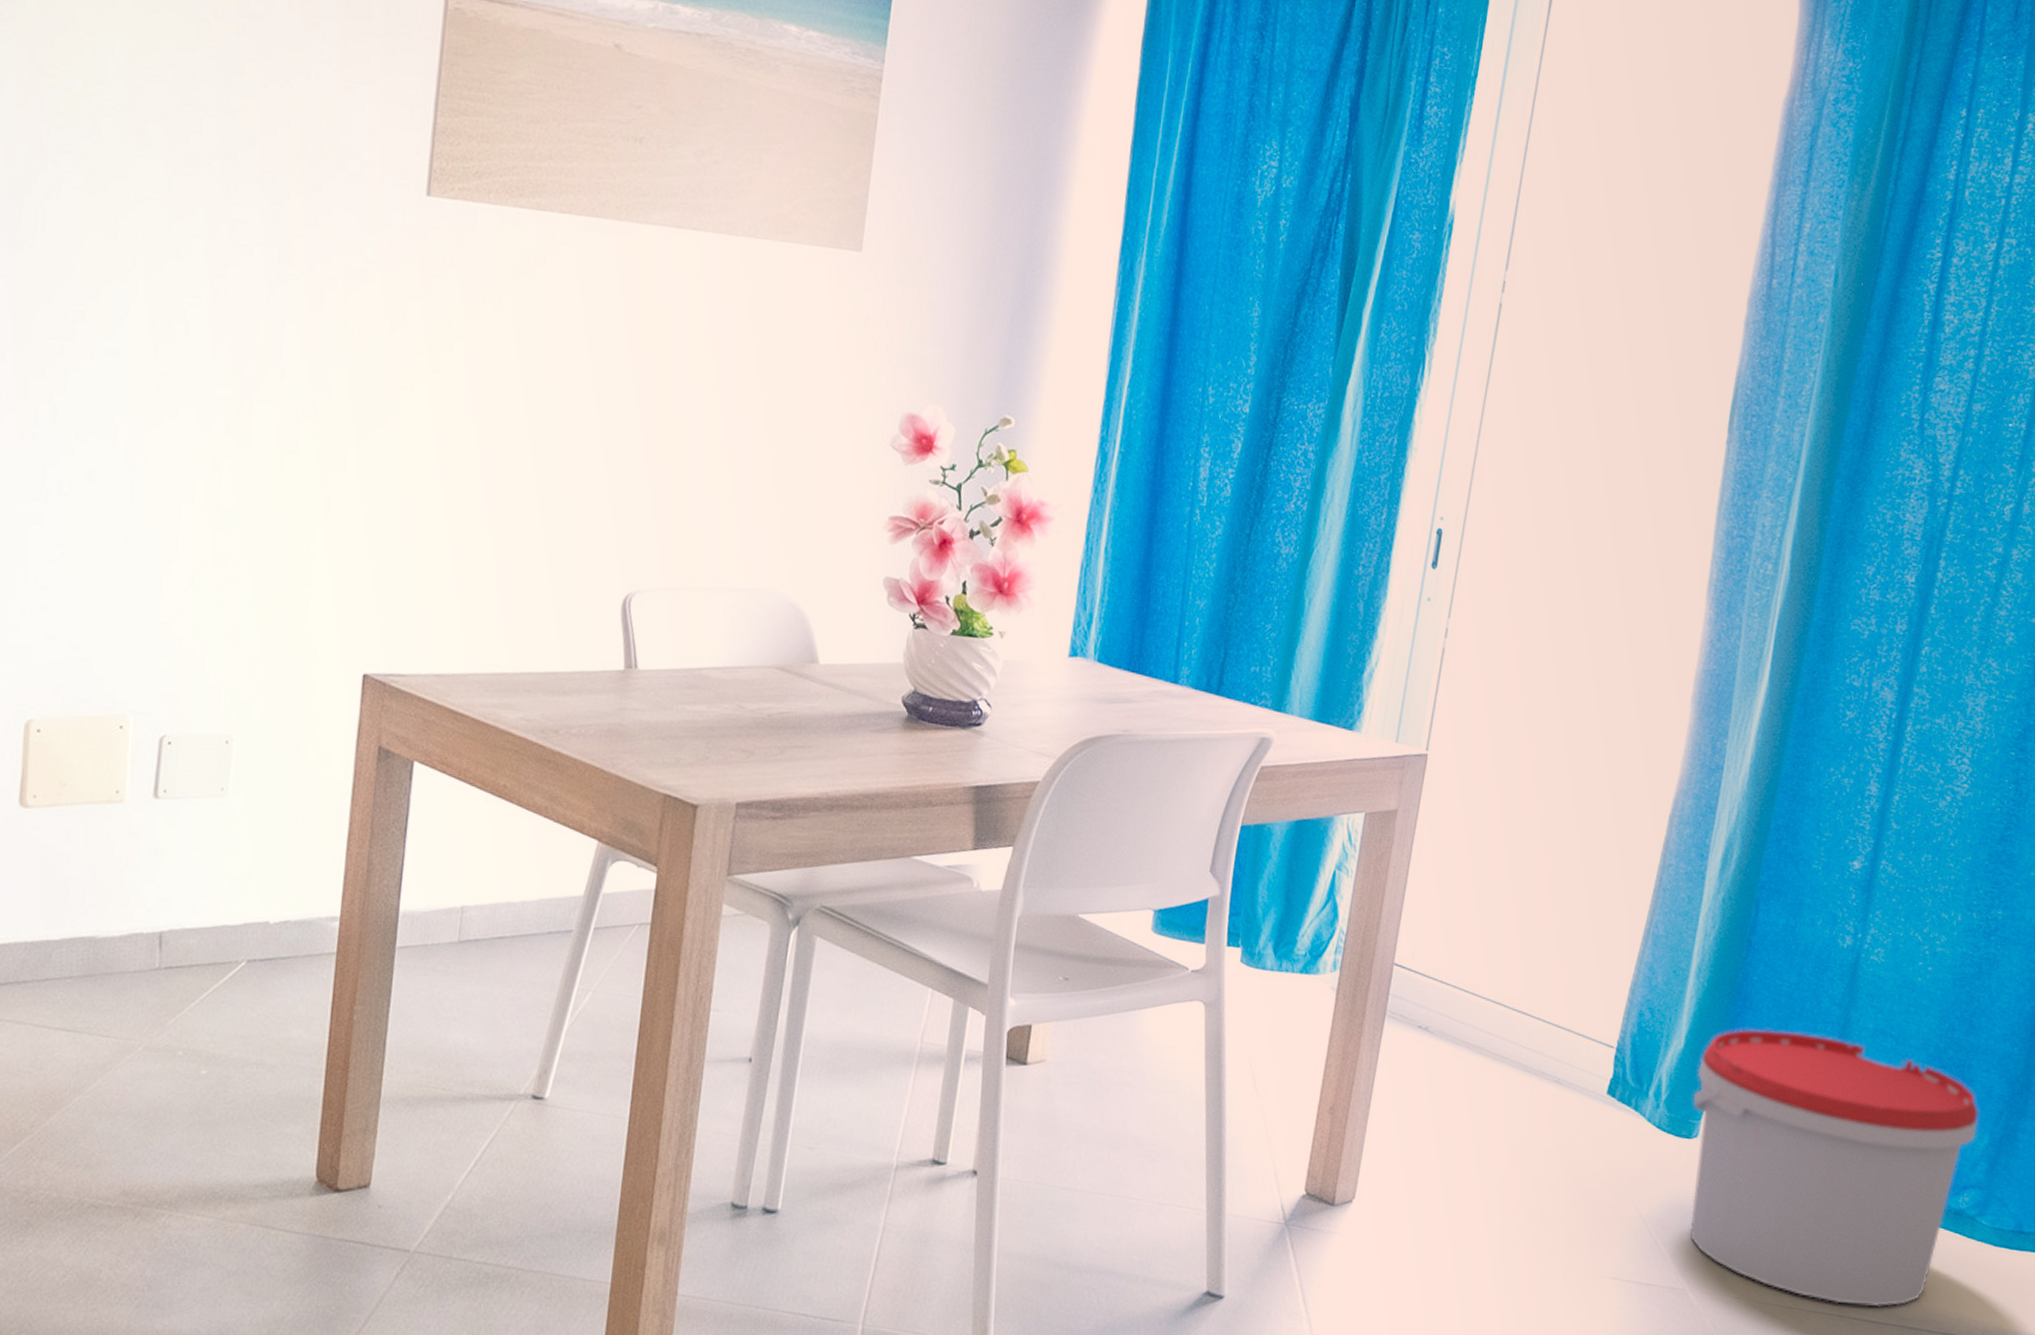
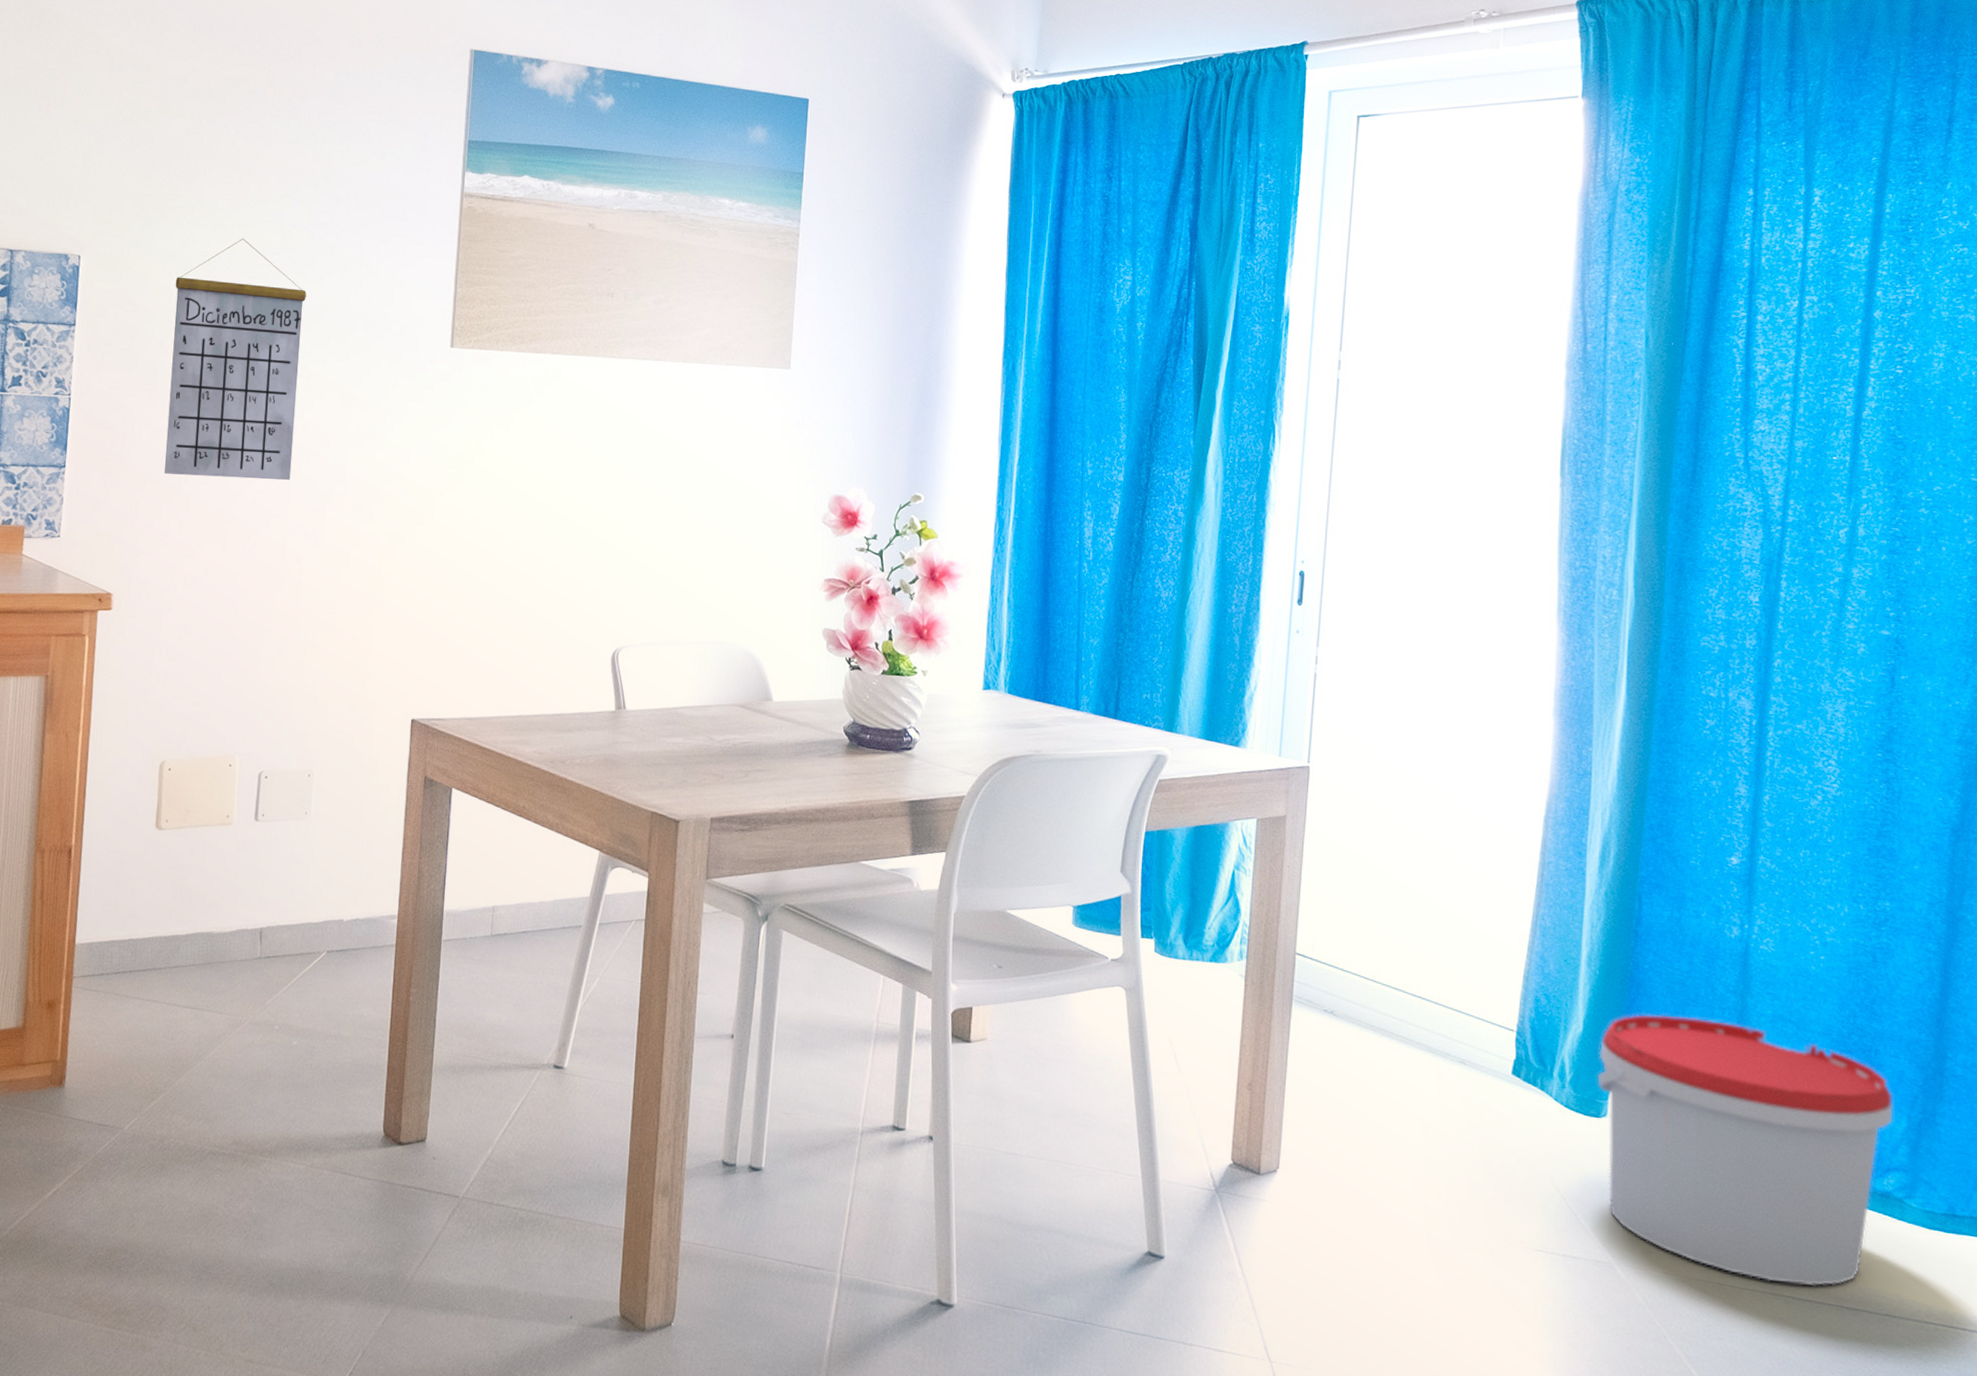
calendar: none [32,26,232,359] -> present [164,238,306,480]

